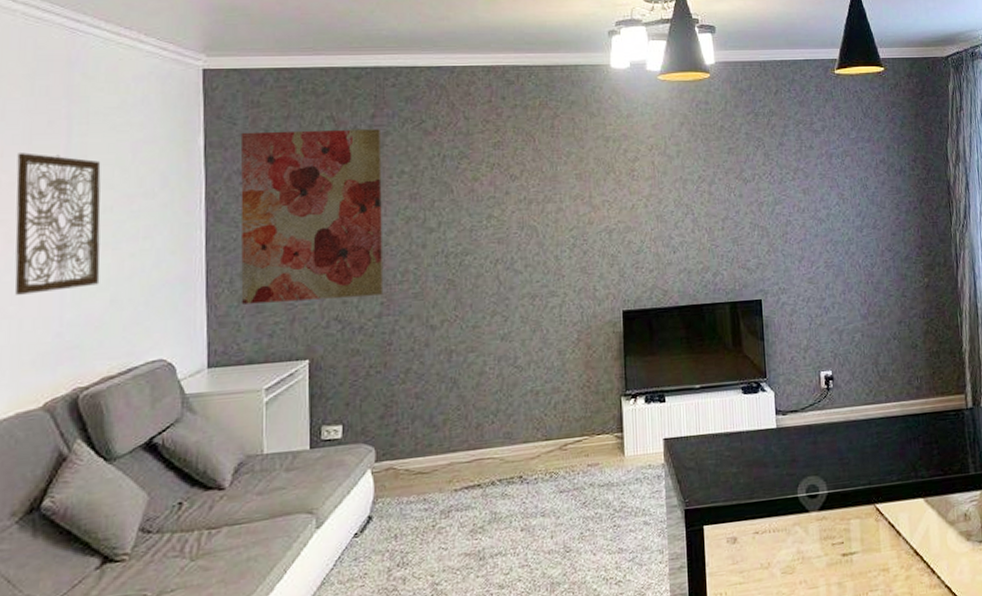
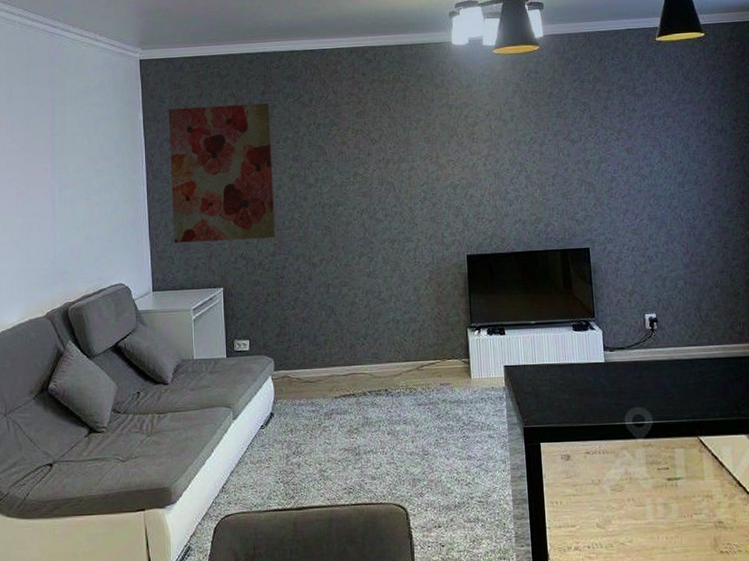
wall art: present [15,152,101,295] -> none [21,127,78,233]

